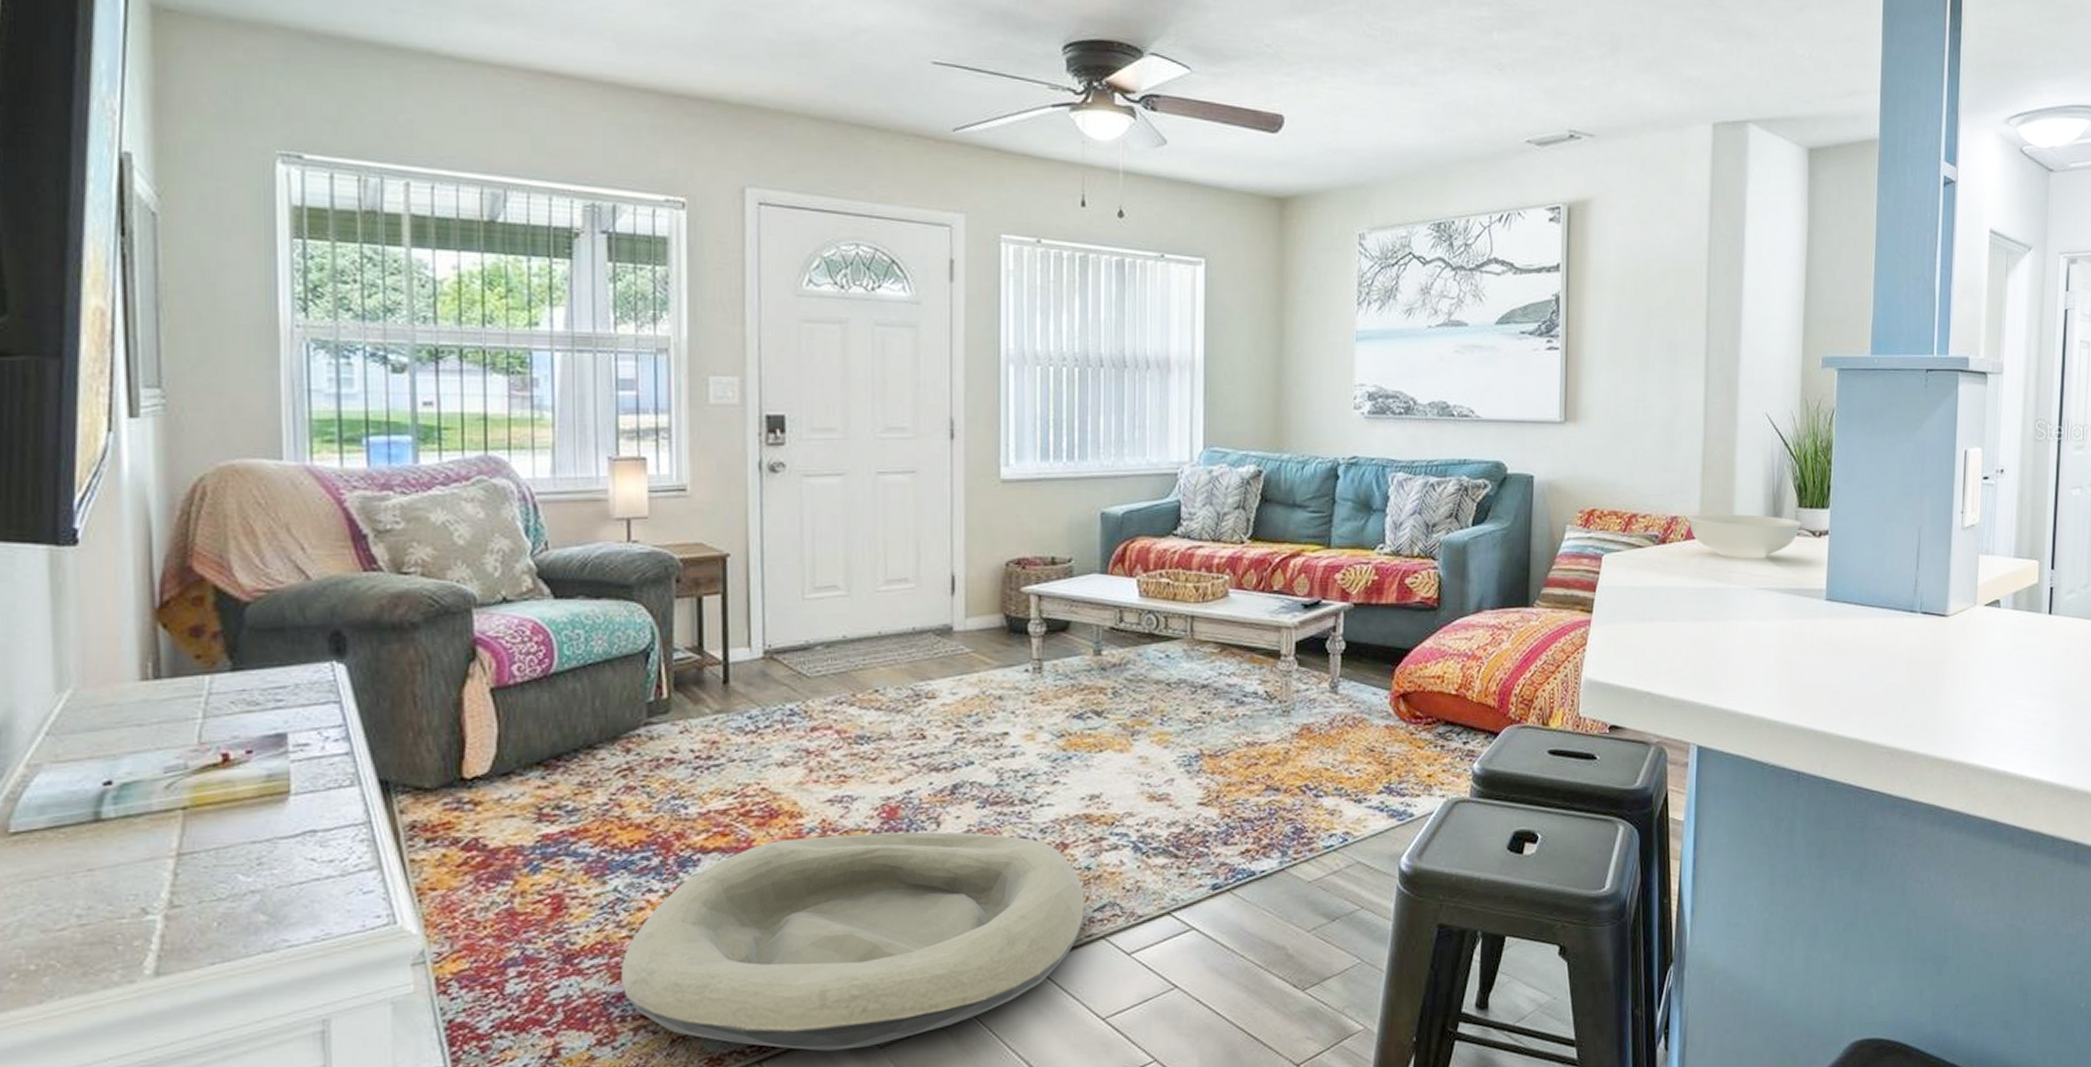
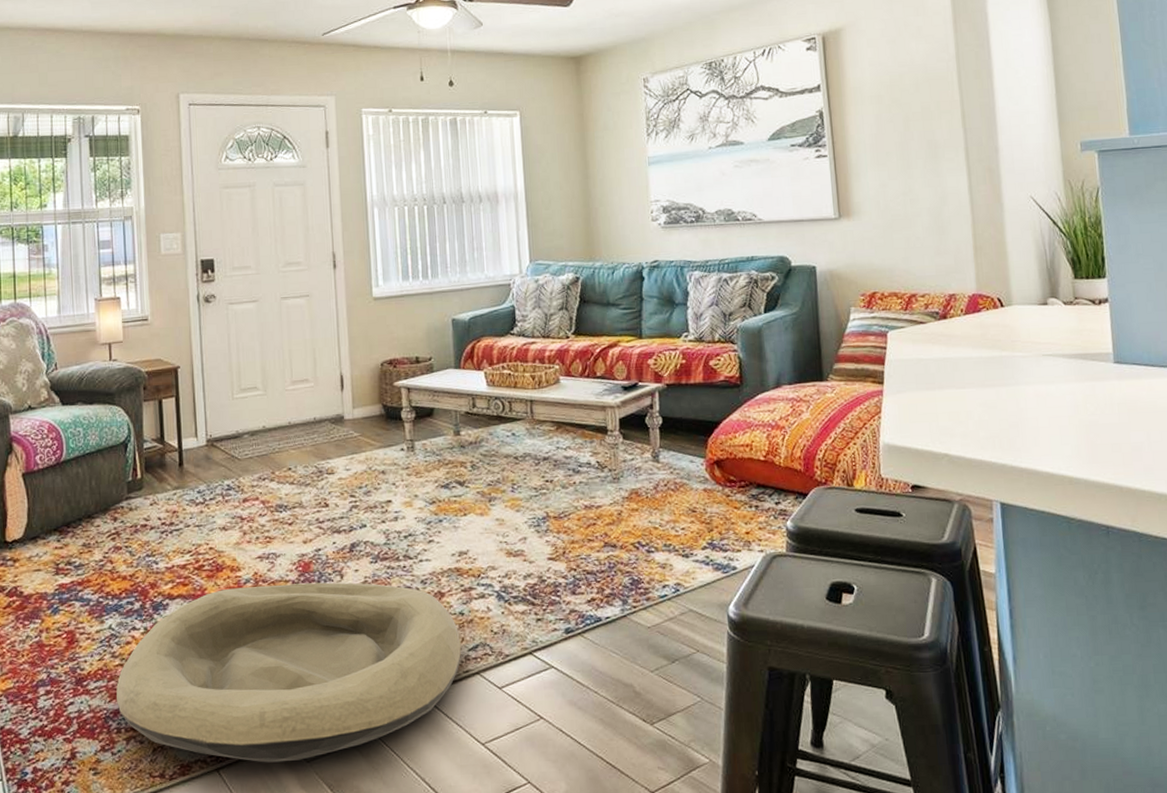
bowl: present [1687,514,1802,559] -> none [965,288,1080,329]

